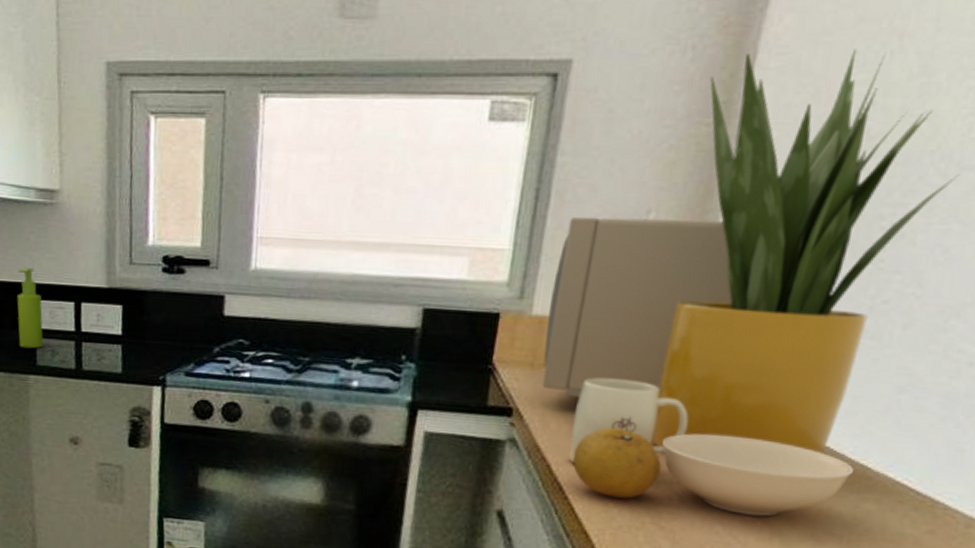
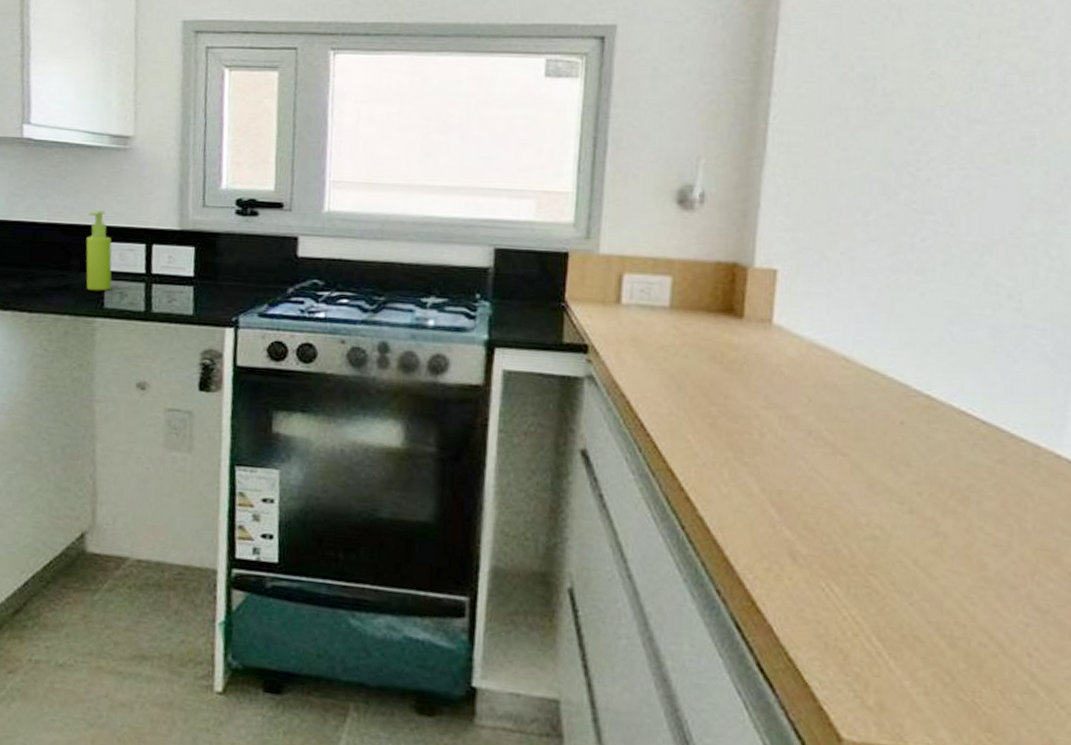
microwave: present [542,216,732,397] -> none [614,162,785,333]
mug: present [568,377,688,464] -> none [646,313,758,400]
fruit: present [572,427,661,499] -> none [651,362,738,434]
planter: present [652,49,961,454] -> none [726,20,970,385]
bowl: present [661,433,855,517] -> none [735,367,921,450]

